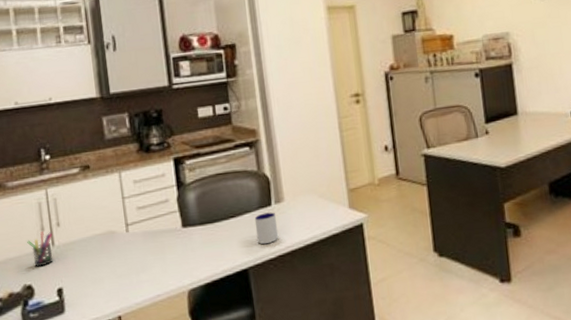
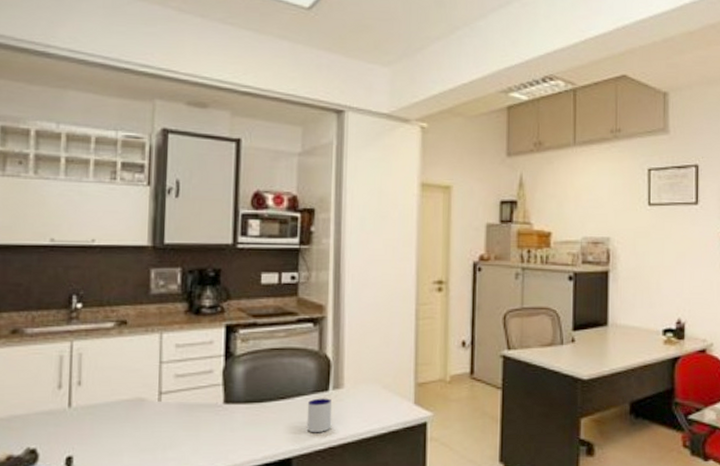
pen holder: present [27,231,53,267] -> none [39,389,71,429]

